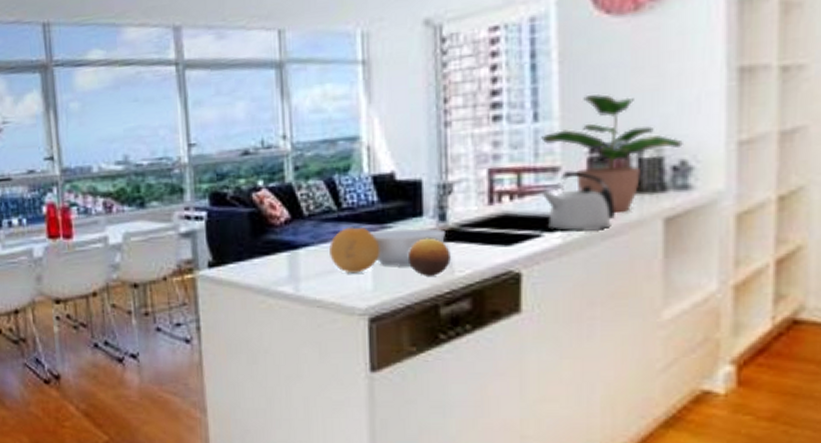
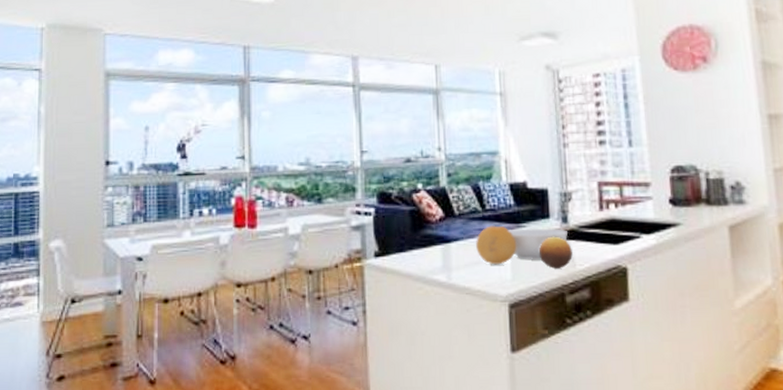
potted plant: present [541,94,683,213] -> none [635,129,736,221]
kettle: present [541,170,615,233] -> none [638,186,693,236]

